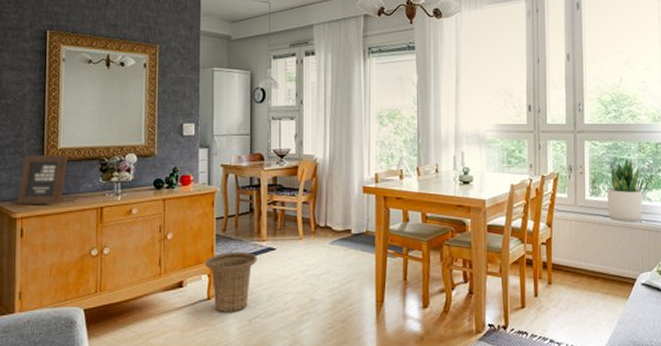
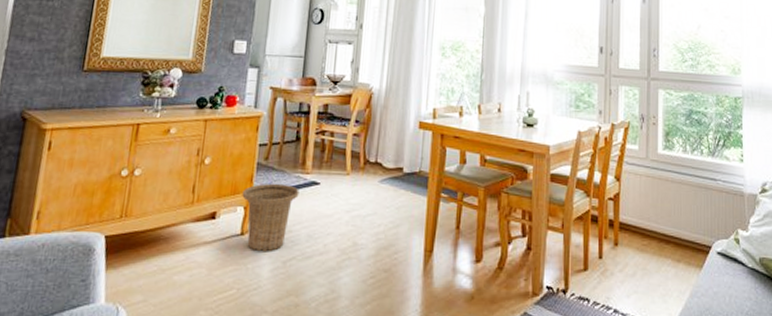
picture frame: present [17,155,69,204] -> none [49,62,111,117]
planter: present [607,159,643,223] -> none [681,112,720,184]

